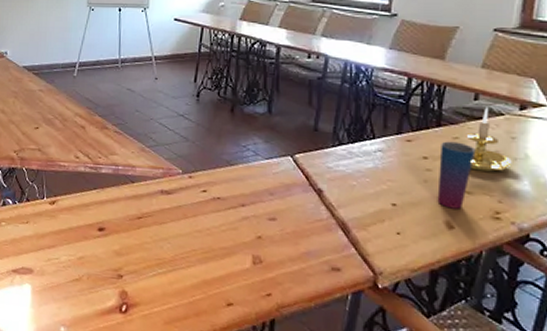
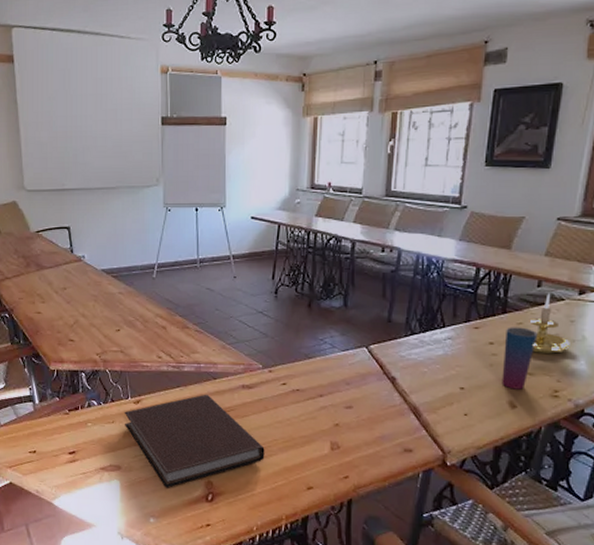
notebook: none [39,197,183,296] -> present [124,394,265,488]

